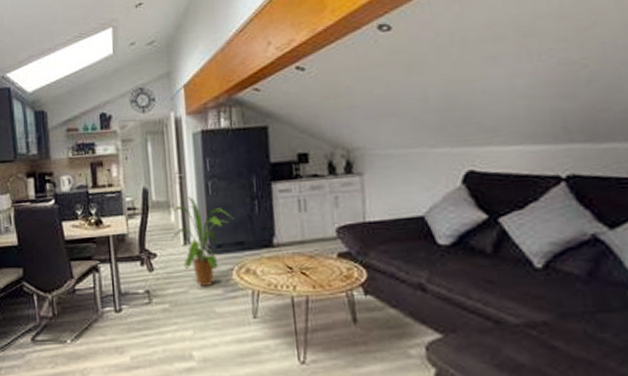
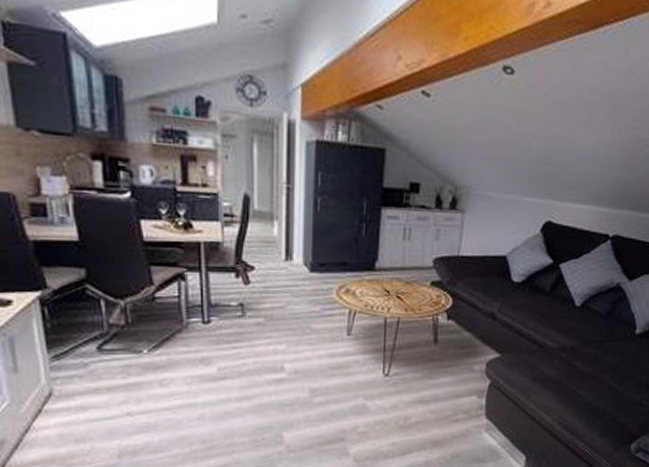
house plant: present [167,195,234,288] -> none [270,209,340,304]

